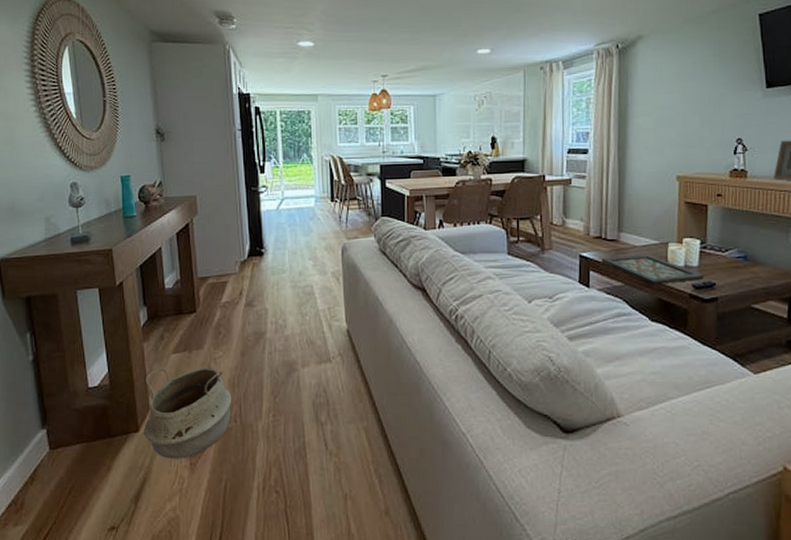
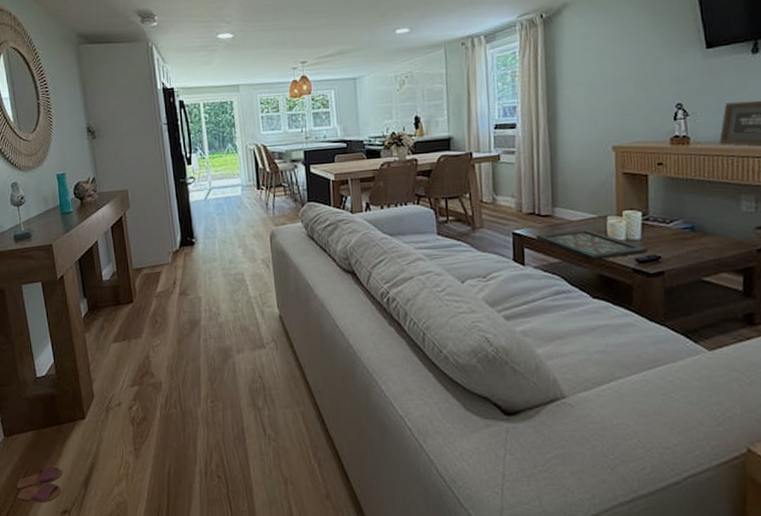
slippers: none [61,481,112,519] -> present [17,466,63,503]
woven basket: present [143,368,232,459] -> none [88,356,171,445]

